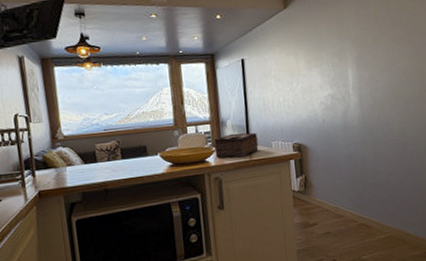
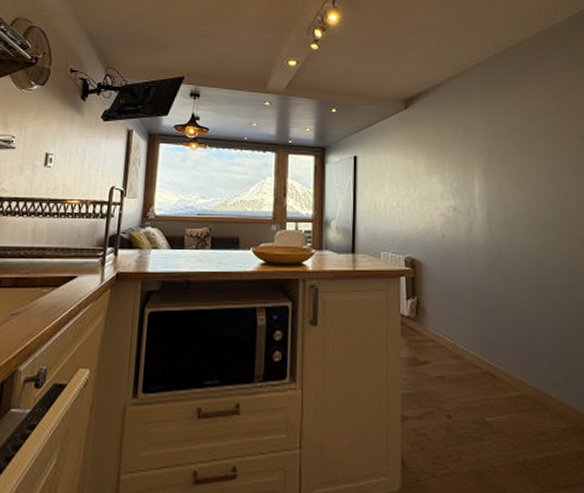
tissue box: present [214,132,259,158] -> none [314,236,365,265]

